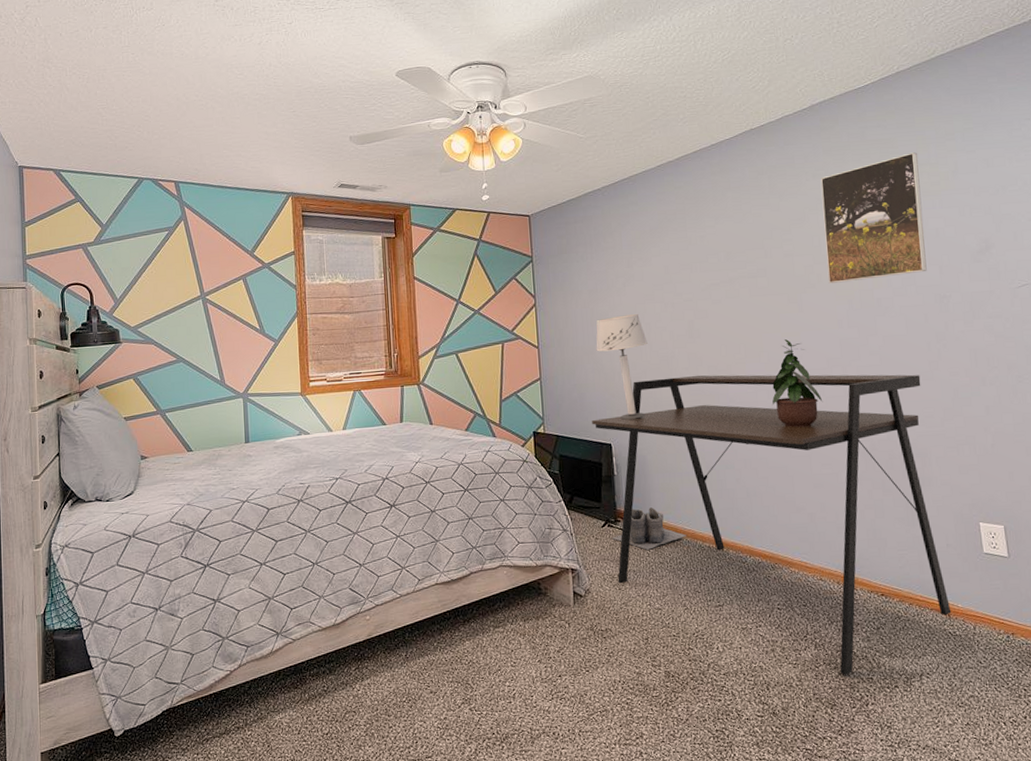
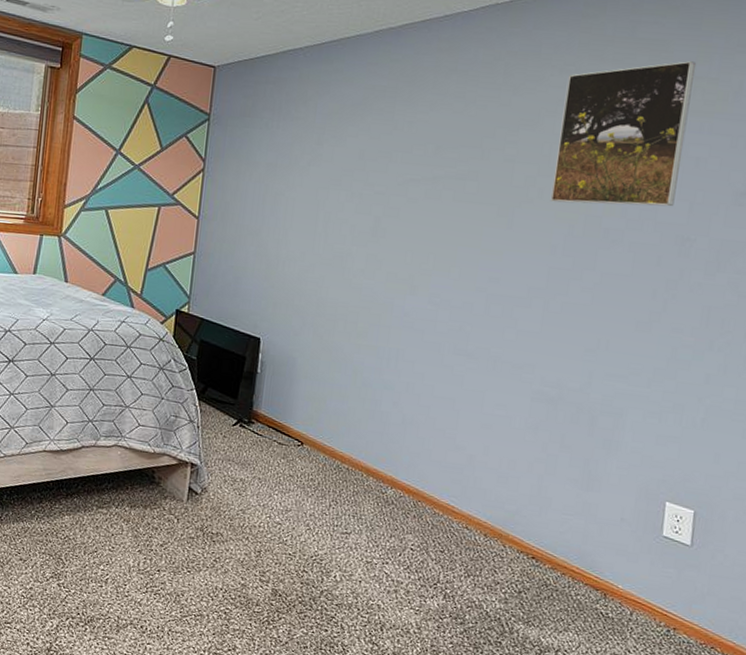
desk: present [592,374,952,675] -> none [239,274,636,634]
table lamp: present [596,314,648,420] -> none [263,197,323,317]
boots: present [612,507,686,550] -> none [242,412,325,460]
potted plant: present [772,339,823,427] -> none [453,257,513,359]

